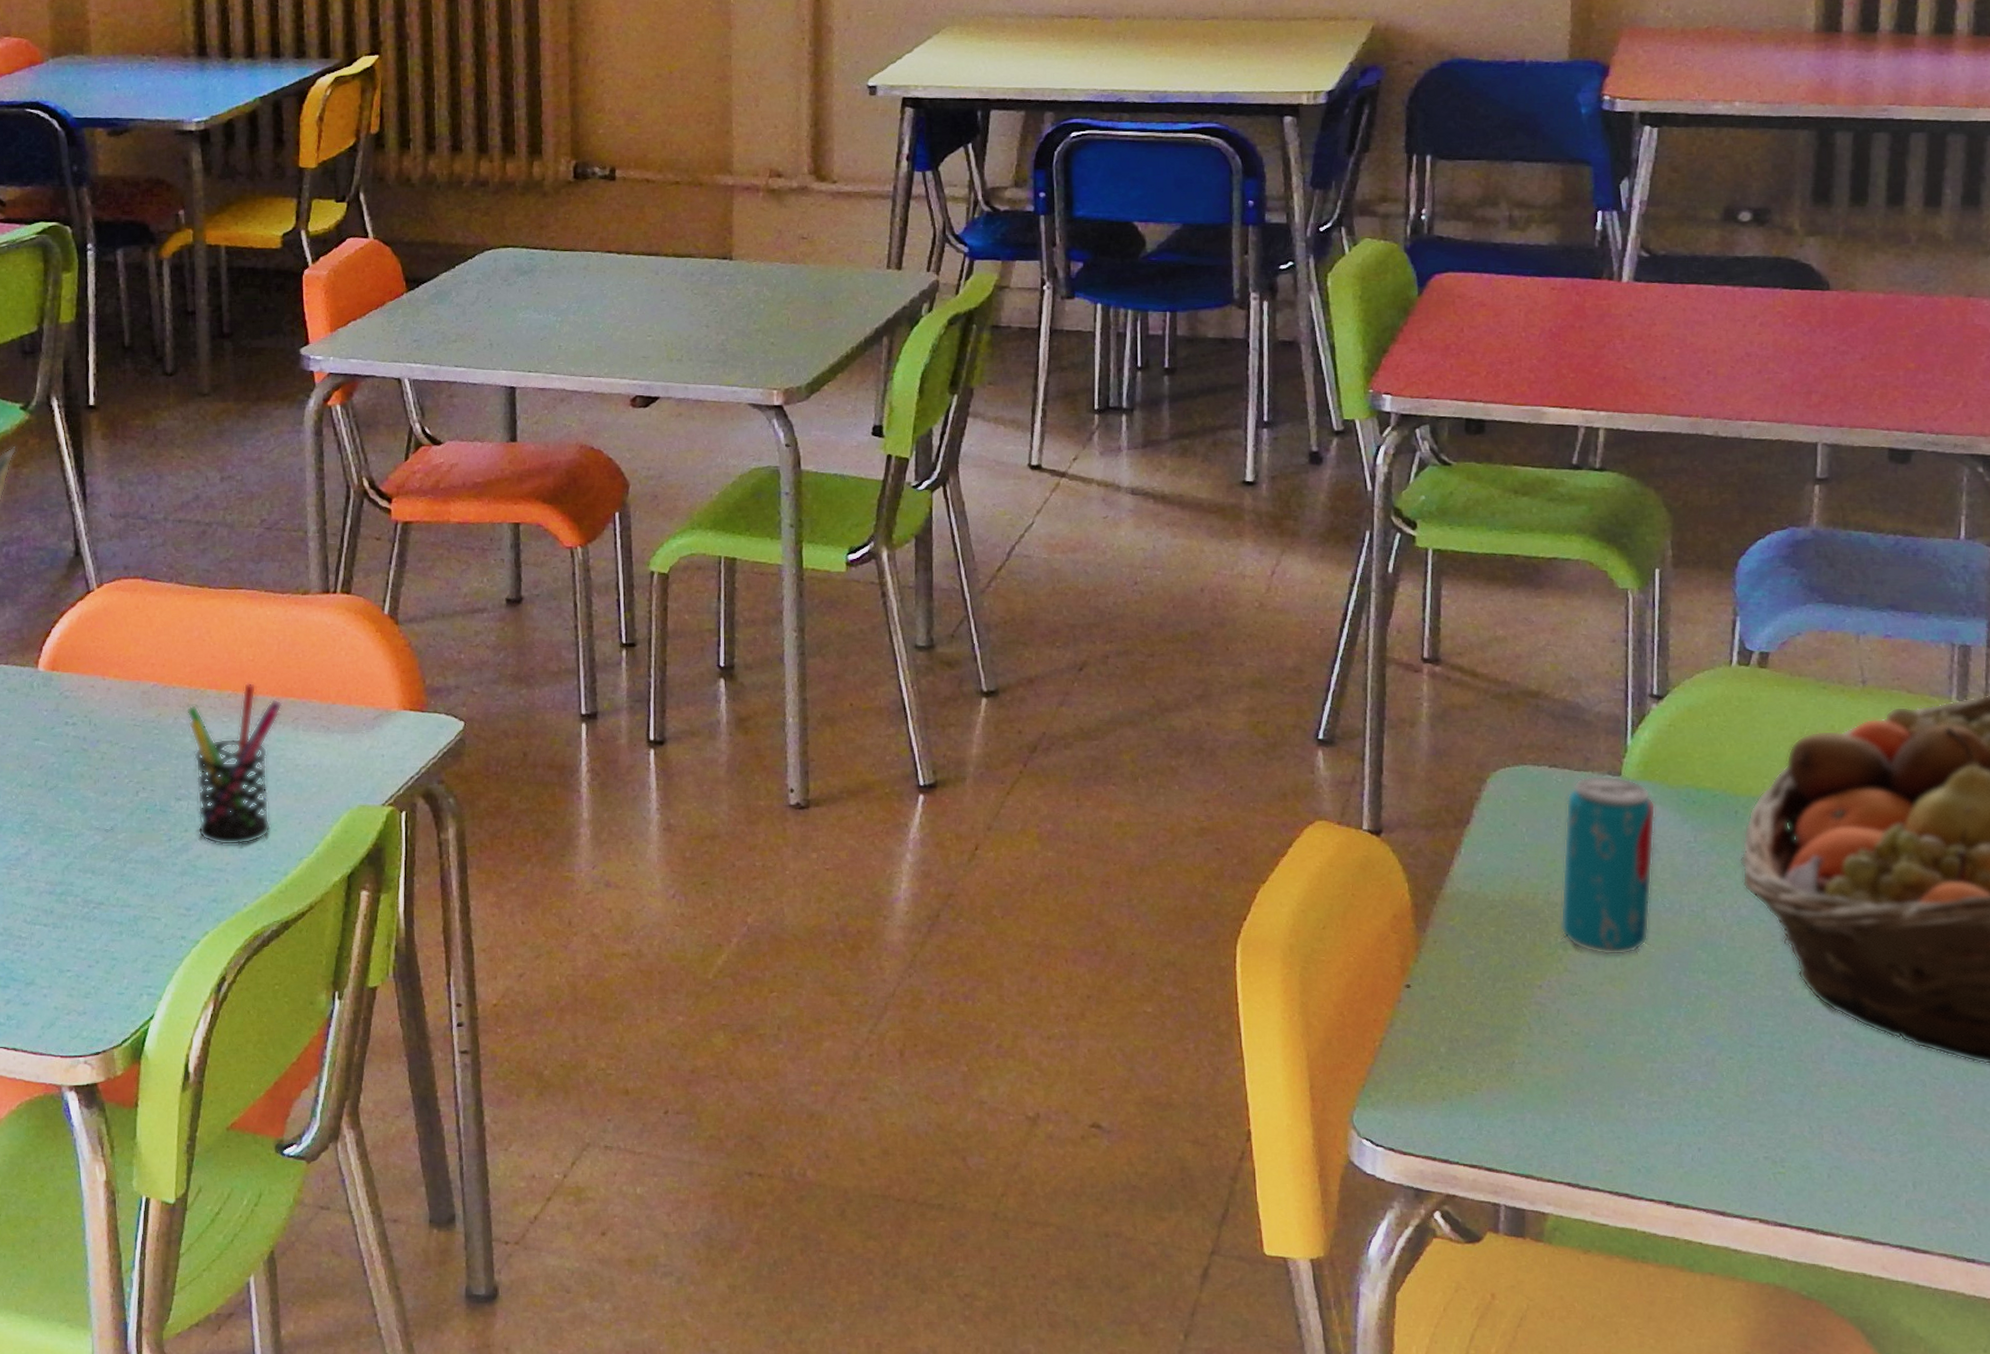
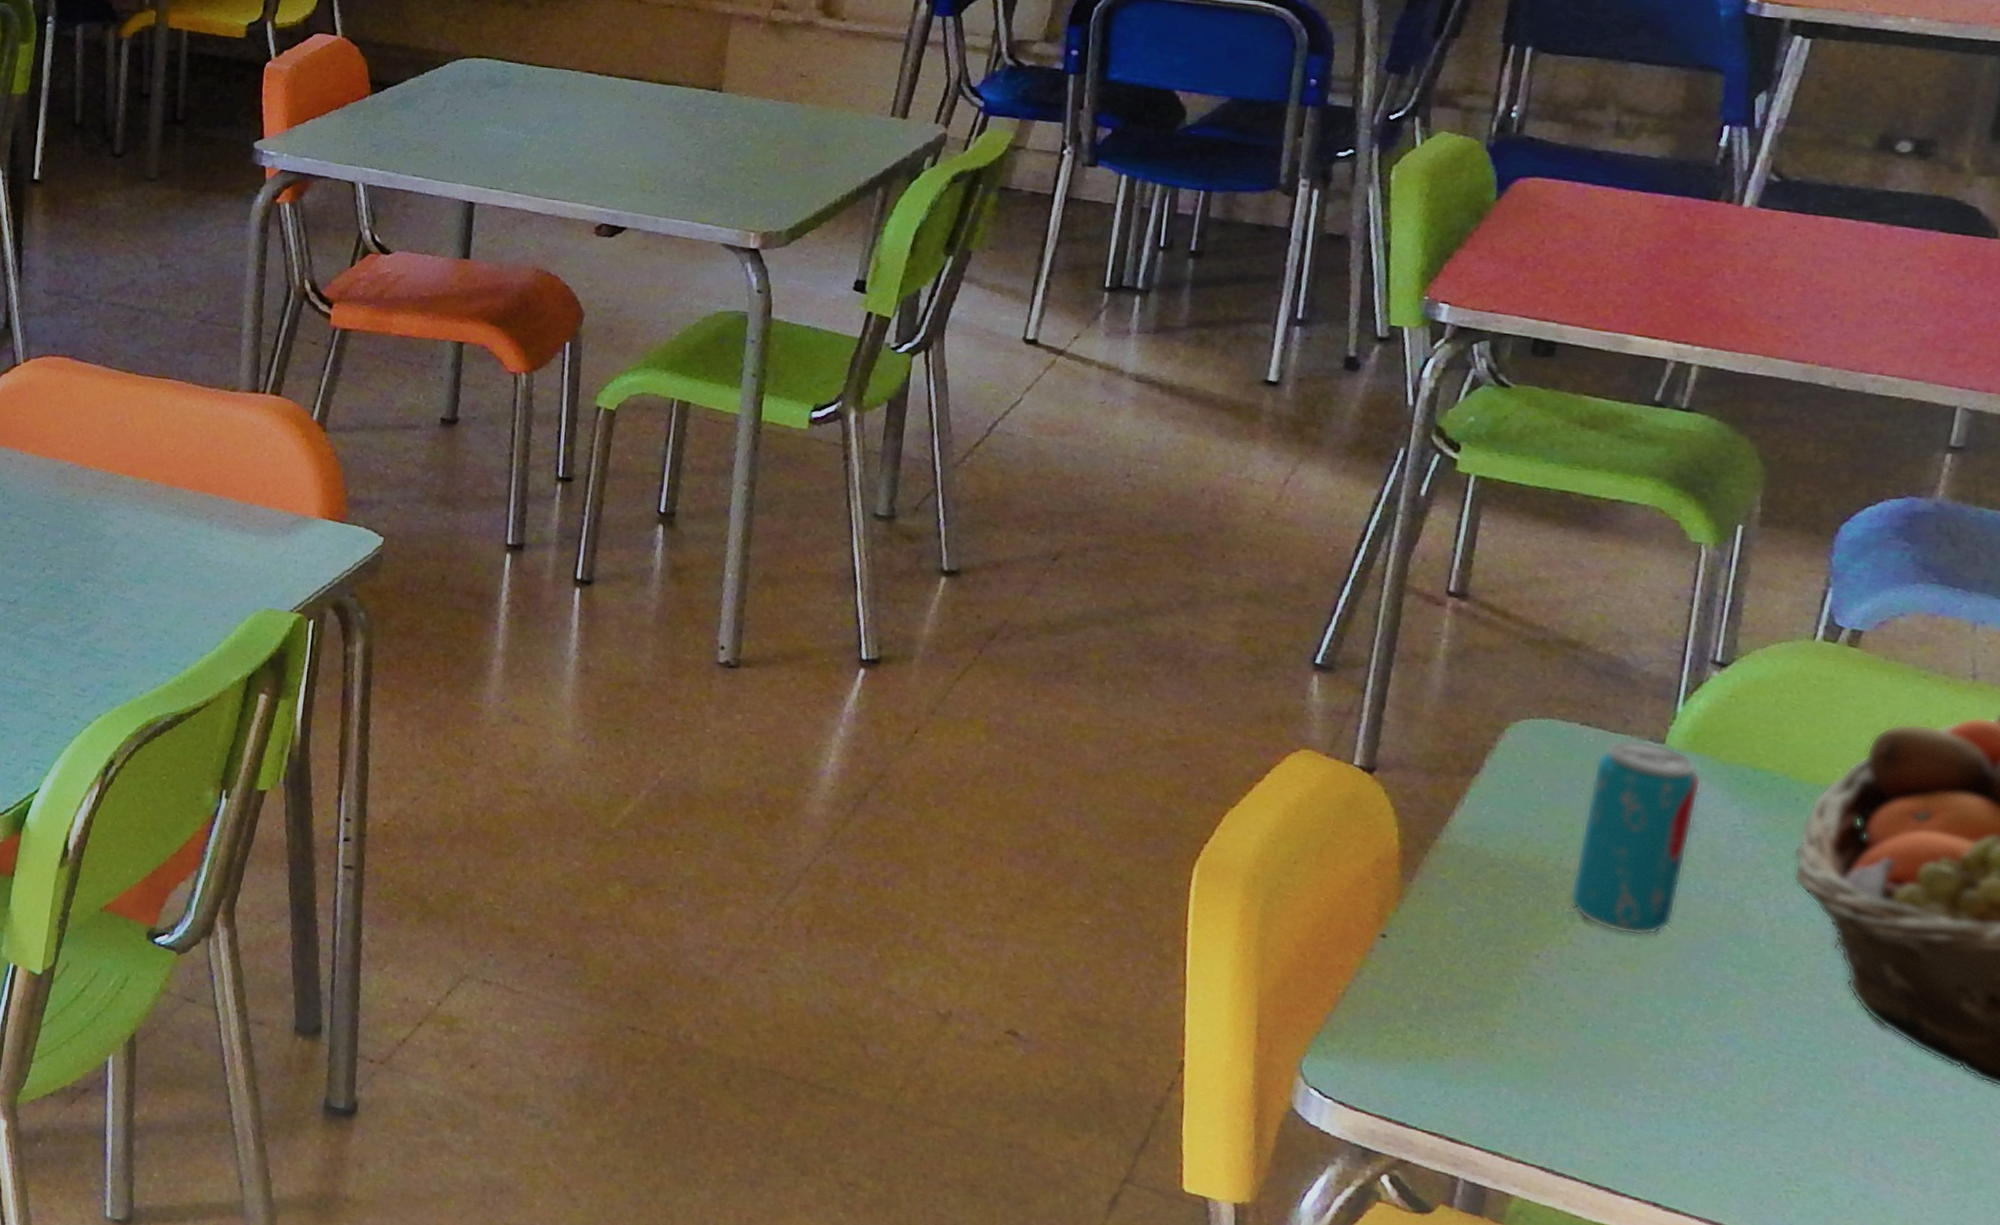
pen holder: present [187,682,283,846] -> none [101,472,199,634]

